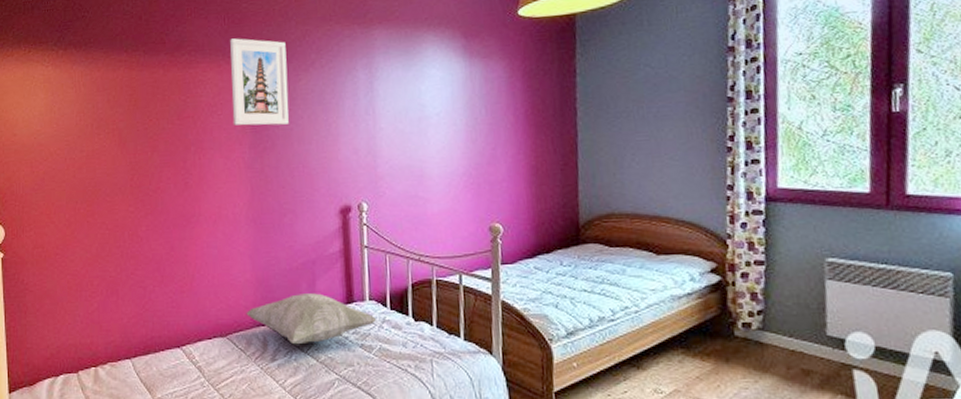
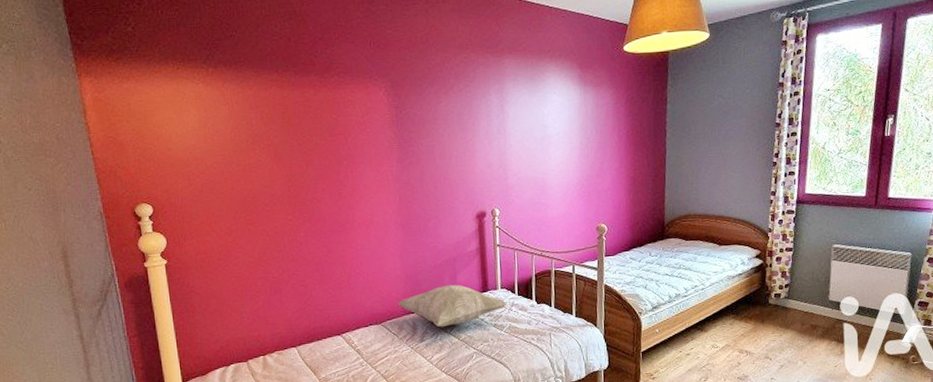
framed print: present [230,38,289,126] -> none [376,62,431,143]

